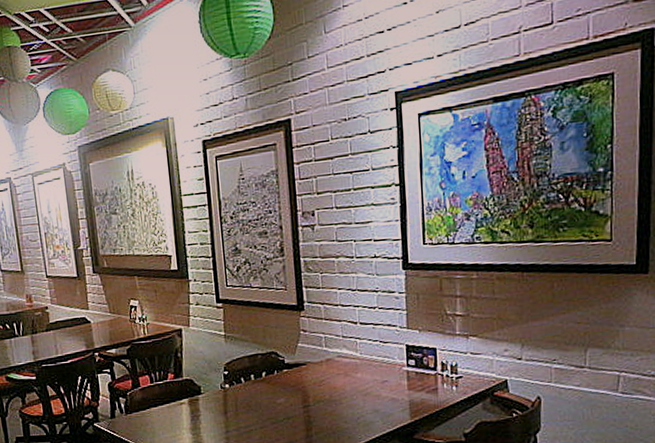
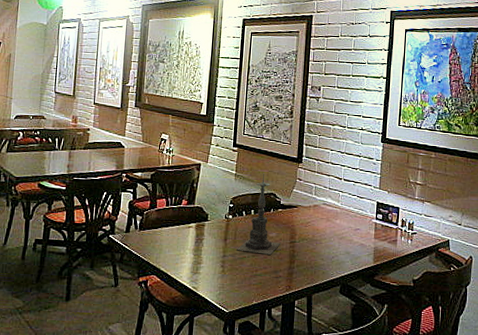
candle holder: none [241,329,292,425] -> present [237,173,280,255]

